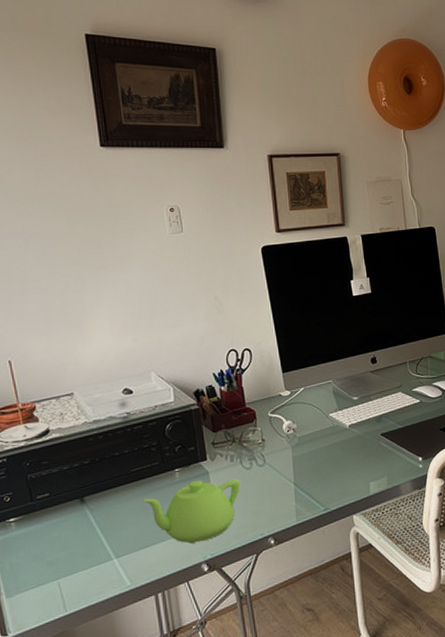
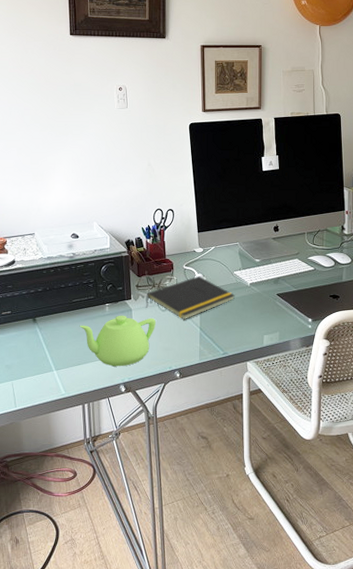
notepad: none [225,423,332,477] -> present [145,276,235,320]

